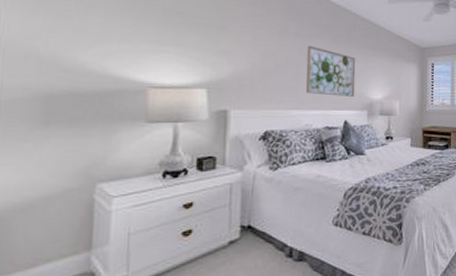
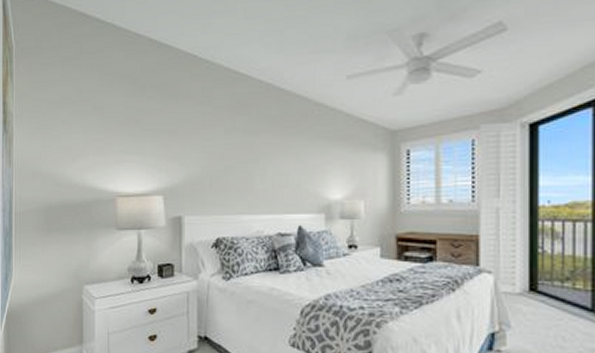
wall art: present [305,45,356,97] -> none [255,141,310,198]

